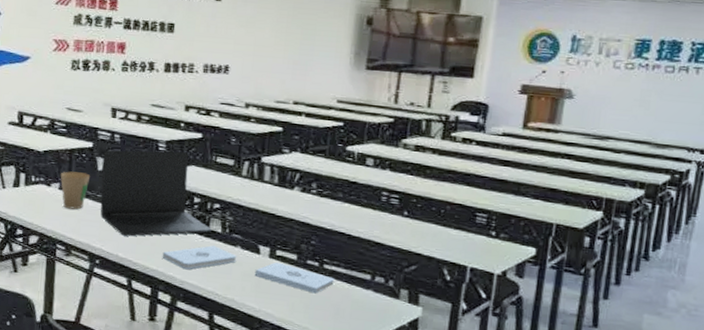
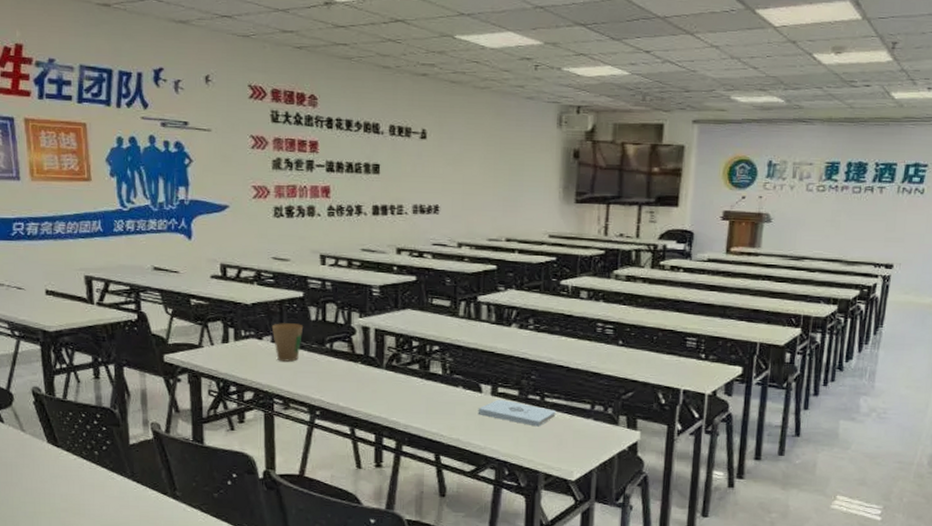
laptop: present [100,150,212,237] -> none [315,296,433,385]
notepad: present [162,245,237,270] -> none [384,388,460,414]

